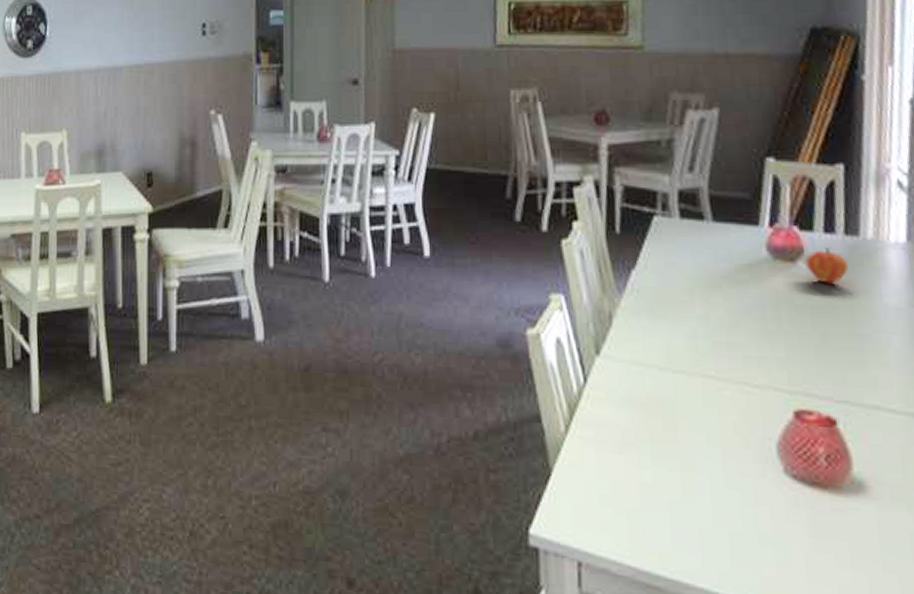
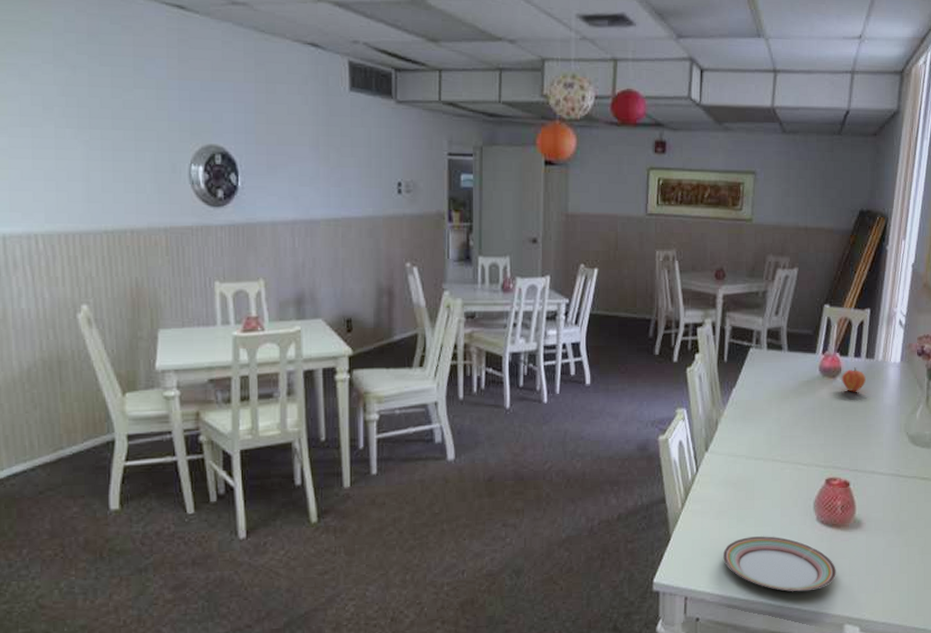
plate: none [633,485,828,583] -> present [723,535,836,592]

